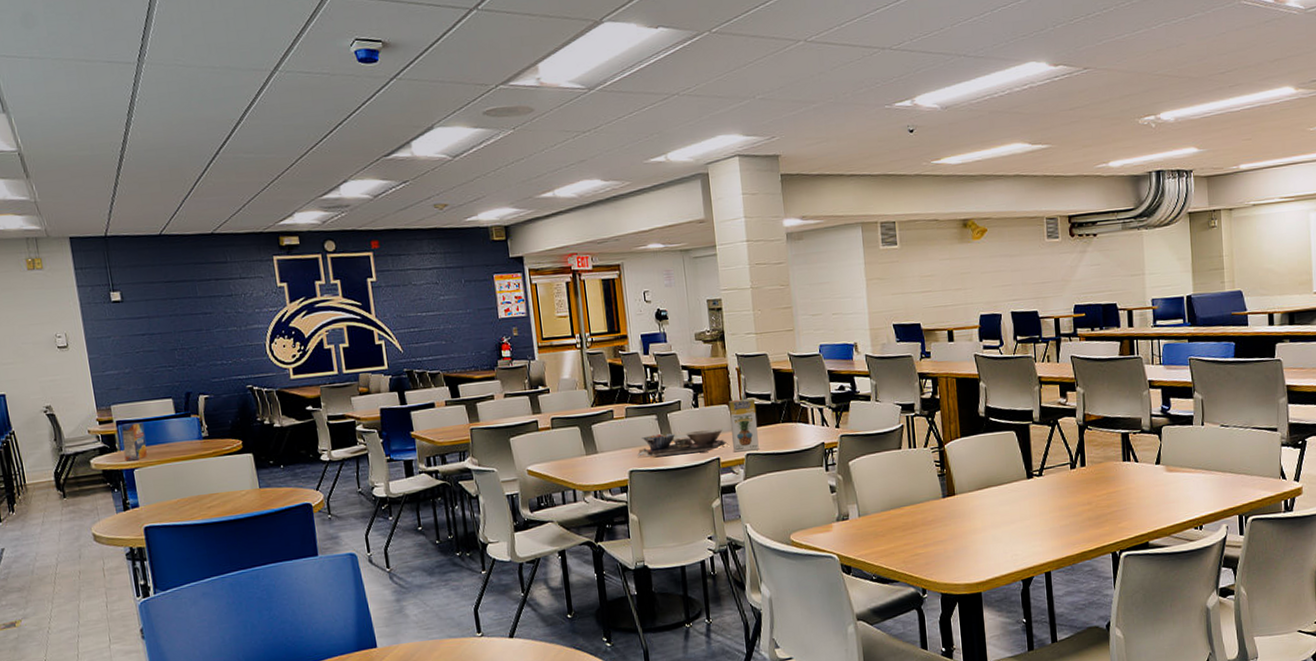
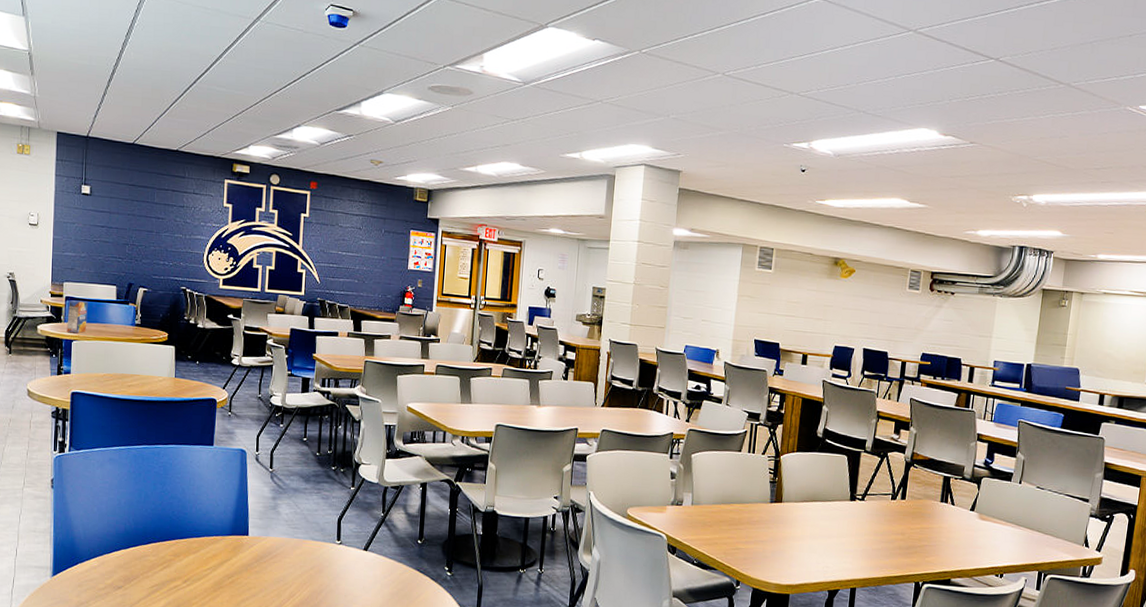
food tray: present [637,418,728,458] -> none [505,383,588,421]
juice box: present [729,399,759,453] -> none [590,379,619,428]

